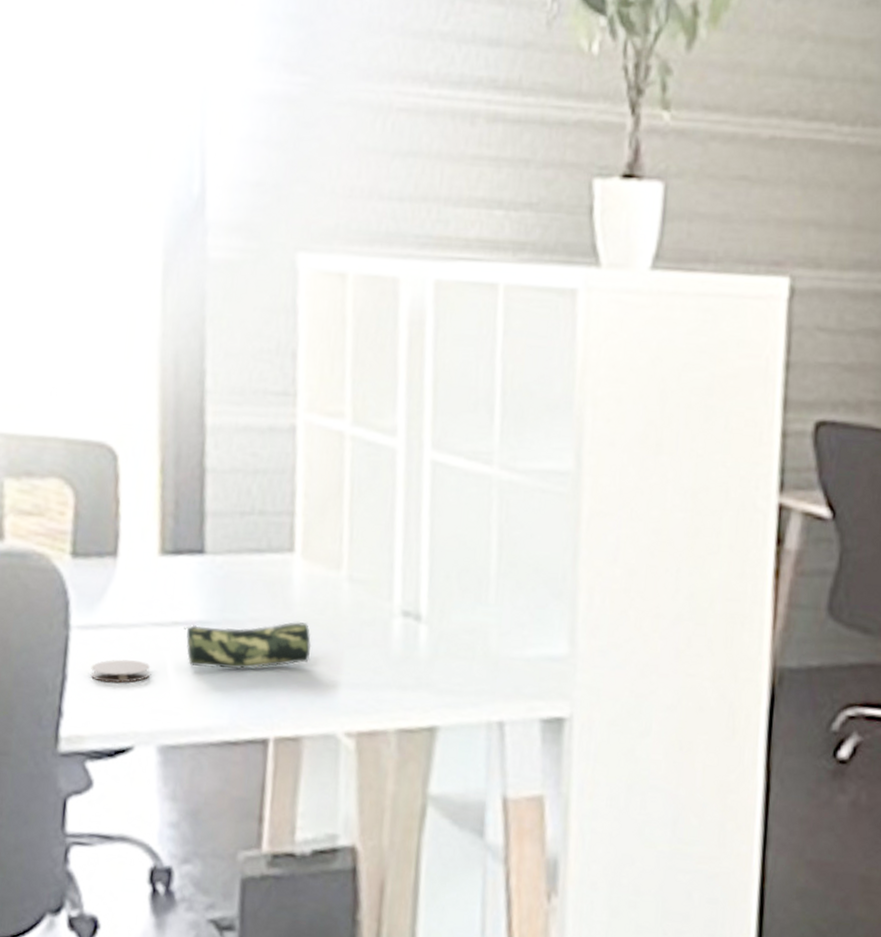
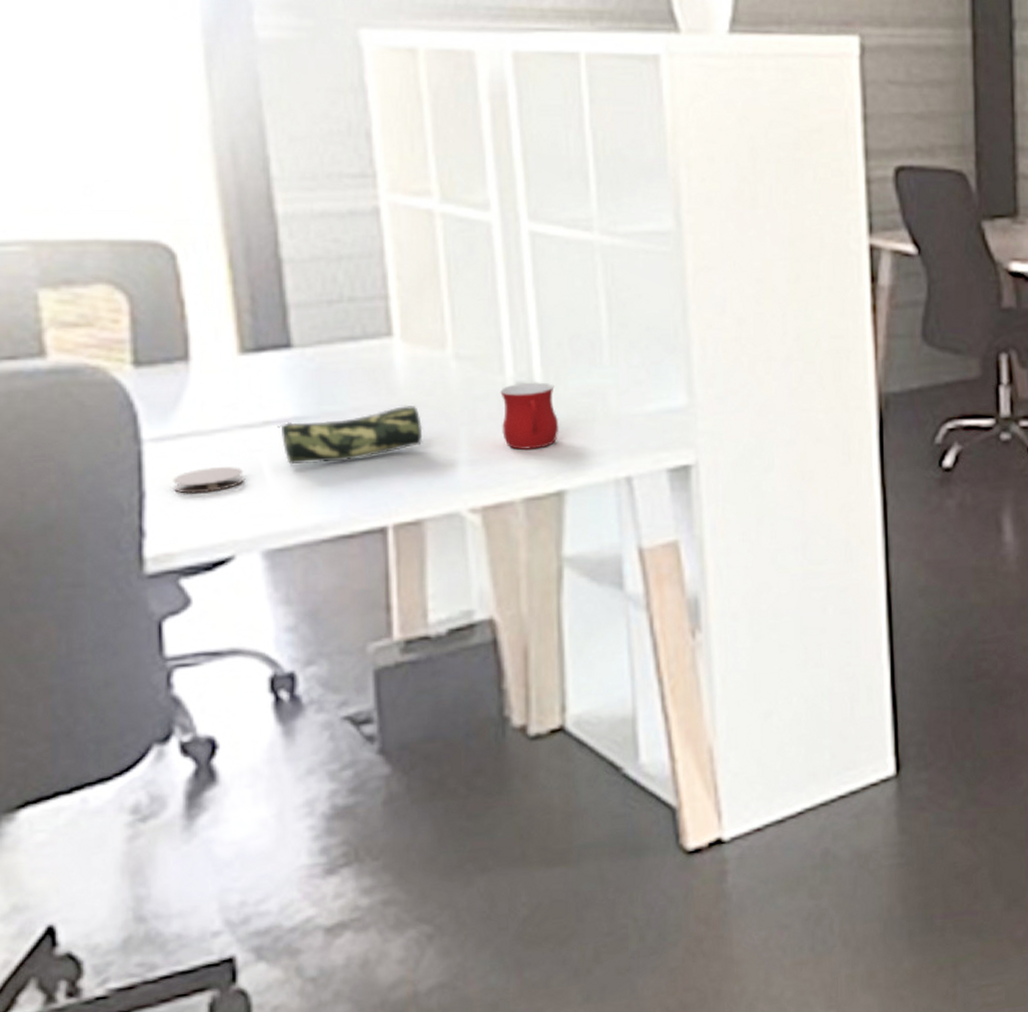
mug: none [384,612,439,681] -> present [500,382,559,450]

